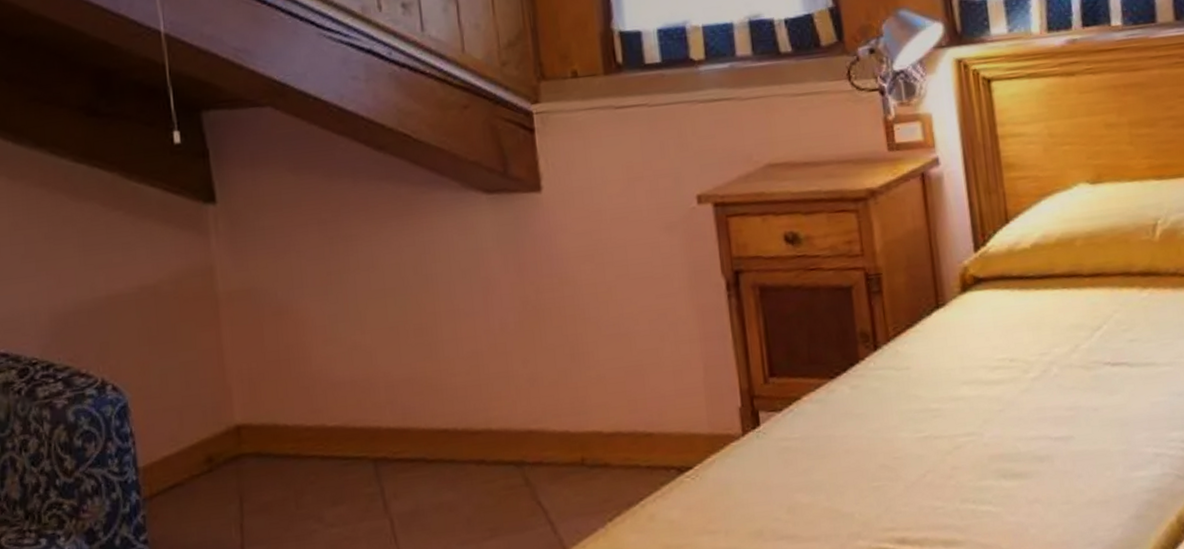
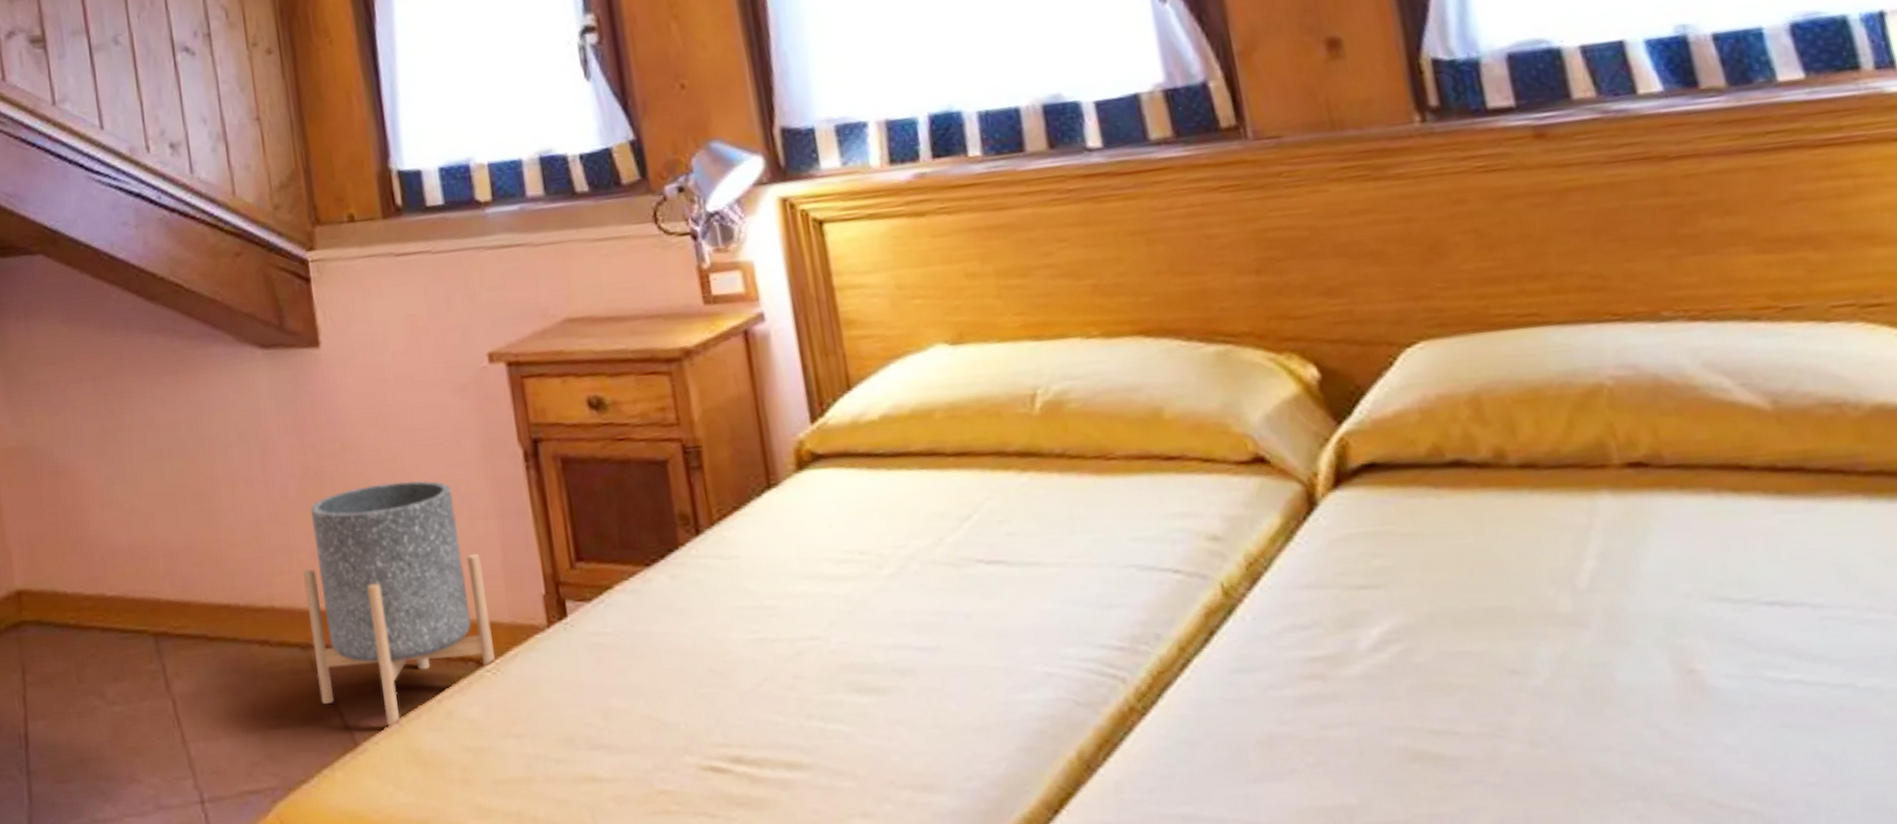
planter: none [520,310,696,531] -> present [303,480,496,726]

